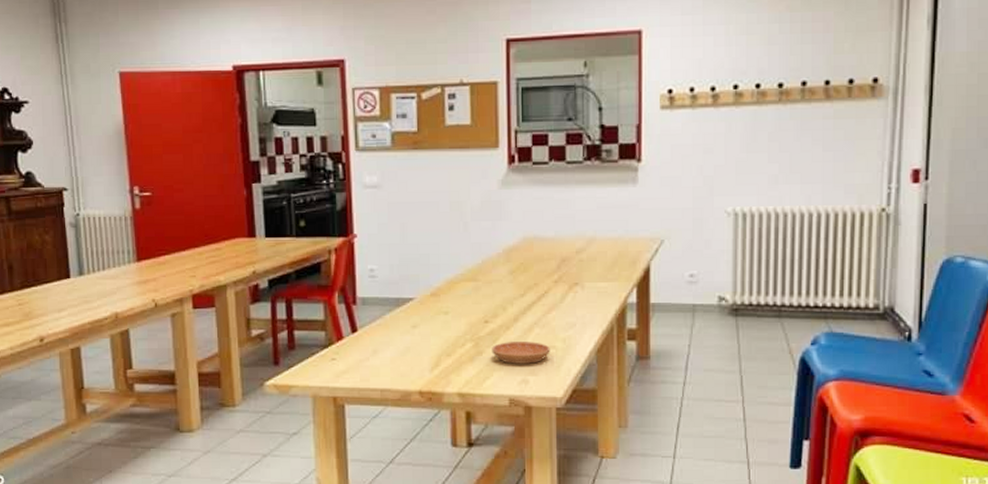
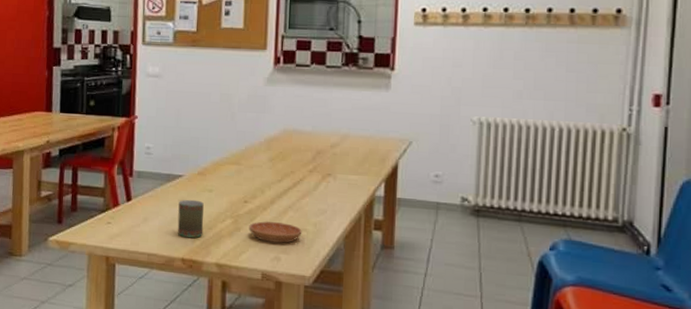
mug: none [411,324,441,367] -> present [177,199,204,238]

